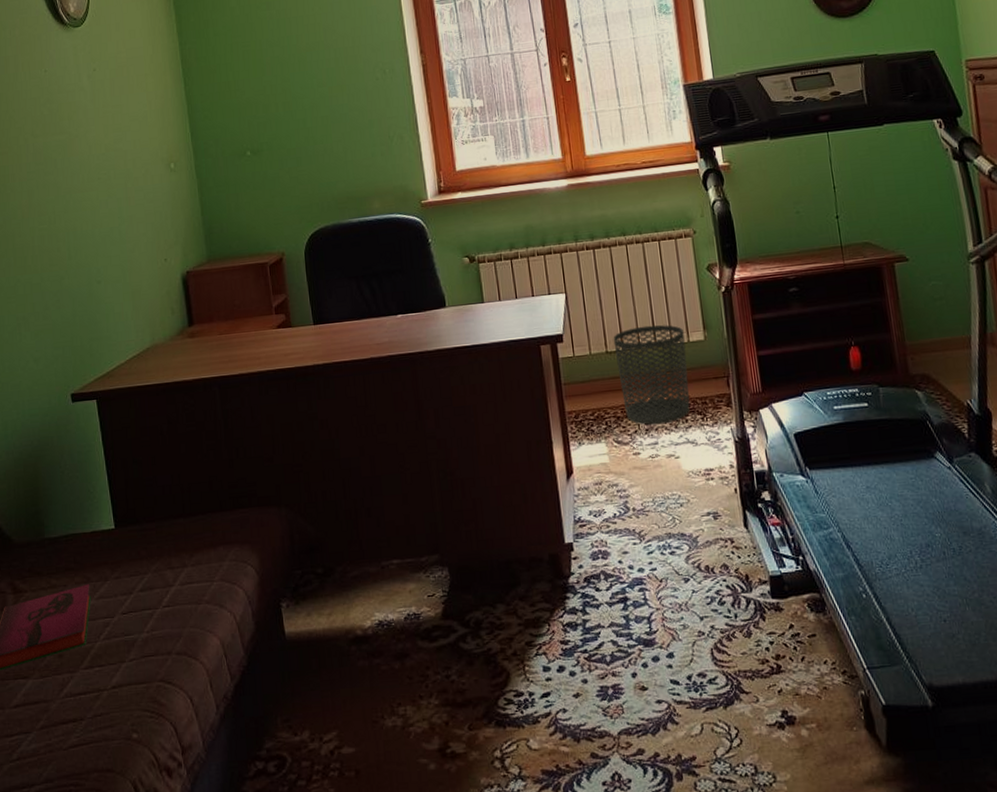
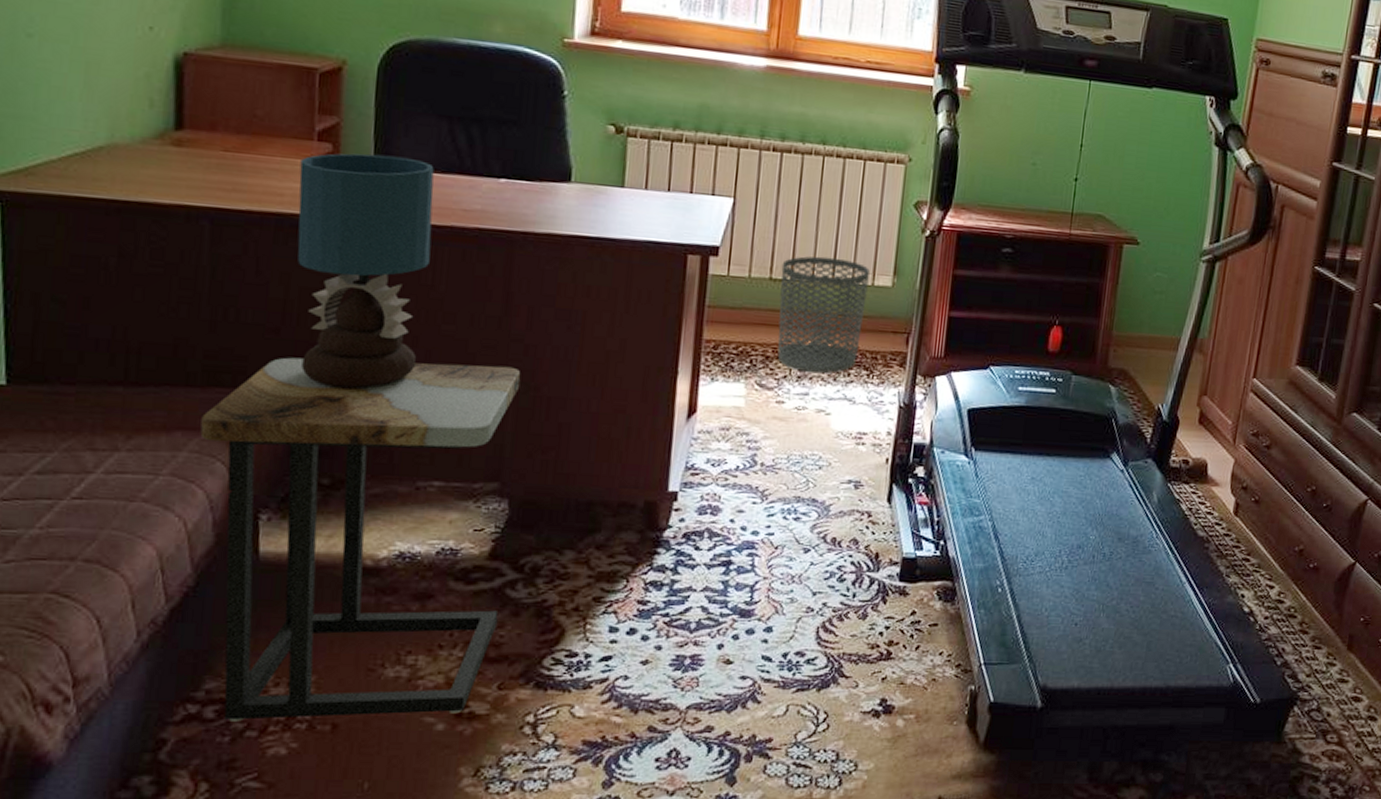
side table: none [234,459,459,774] -> present [200,357,521,721]
table lamp: none [267,313,365,496] -> present [297,153,434,389]

